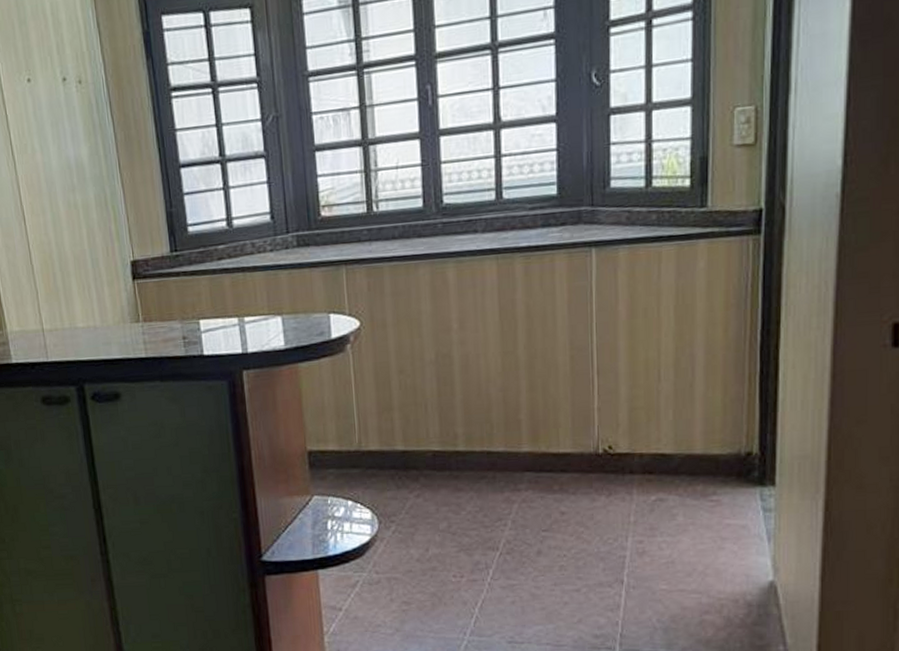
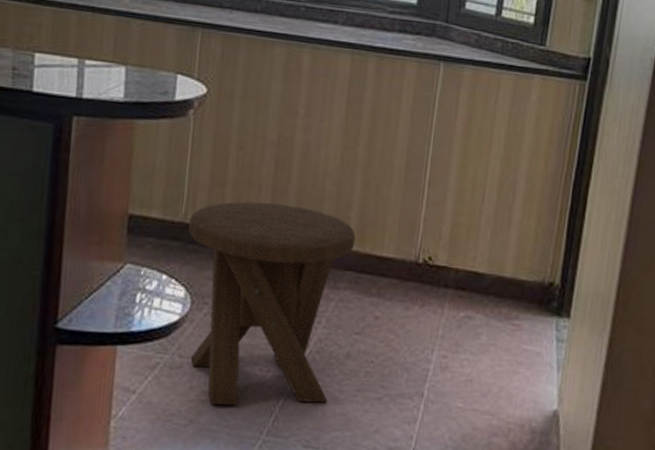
music stool: none [364,418,529,612] -> present [188,201,356,405]

